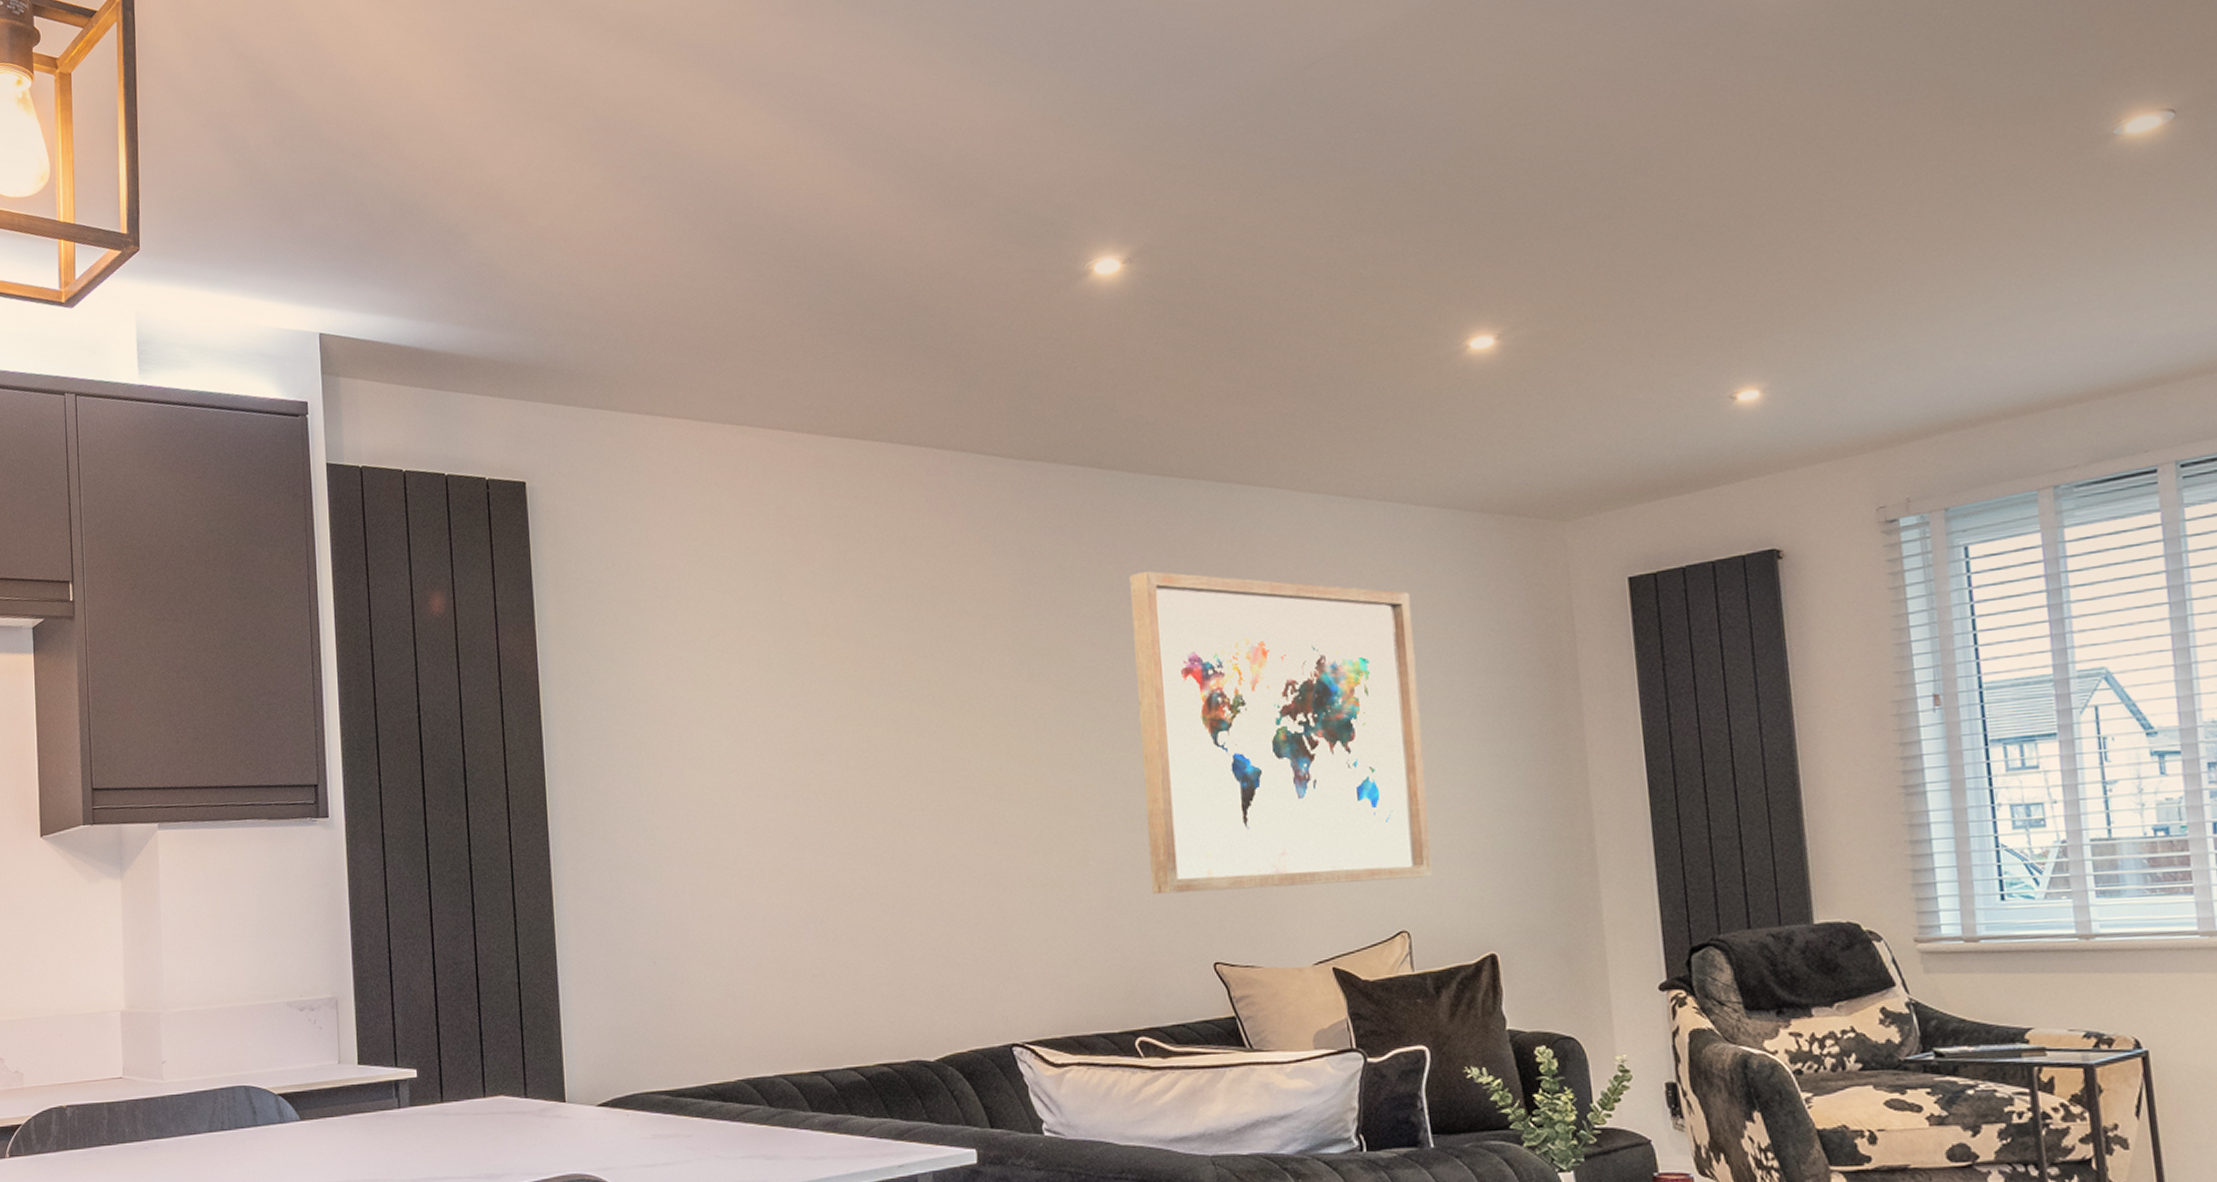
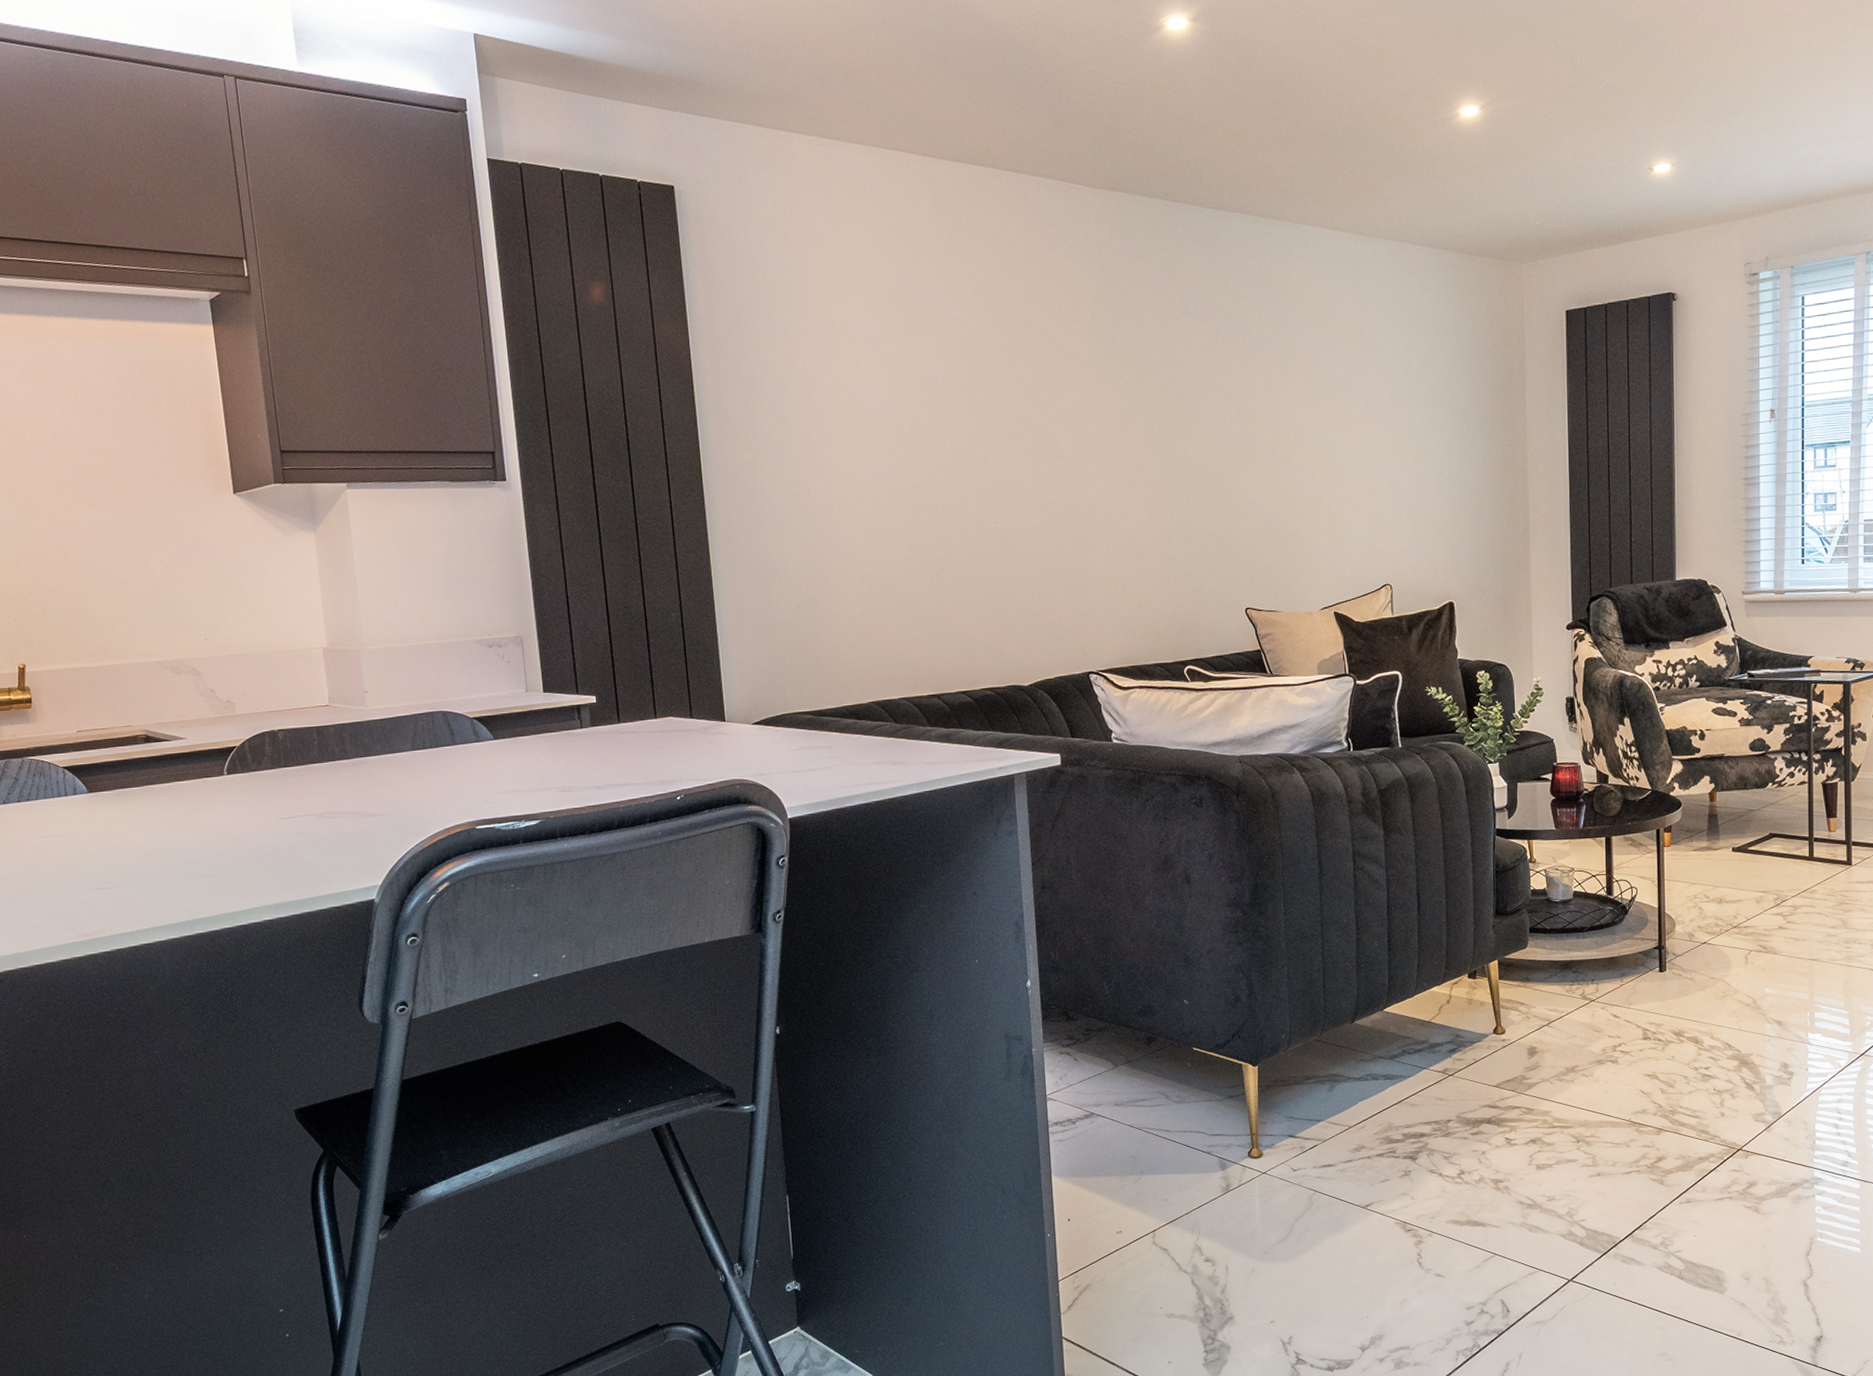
wall art: present [1129,570,1433,895] -> none [1188,289,1411,554]

